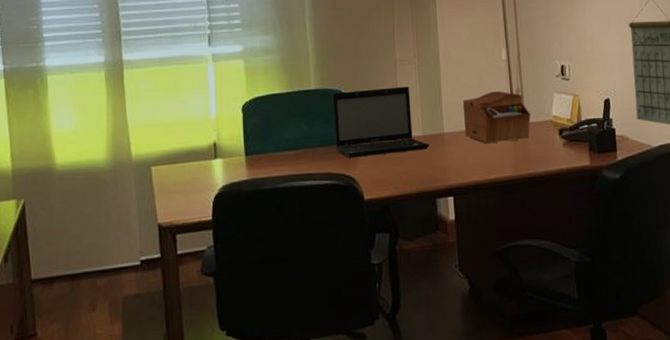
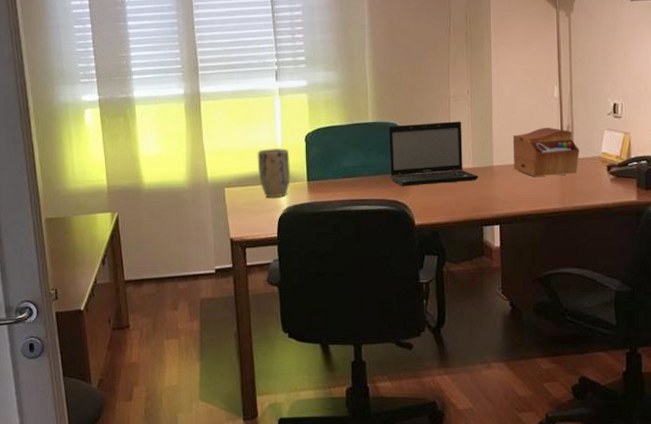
plant pot: none [188,119,227,176] -> present [257,148,291,198]

